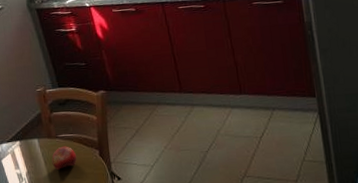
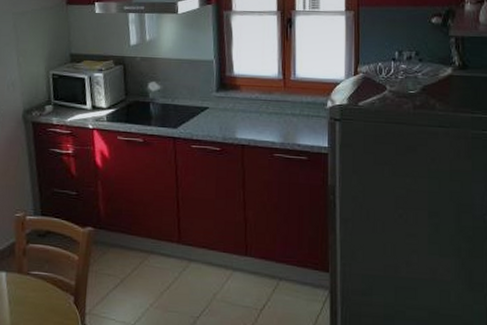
fruit: present [52,146,77,170] -> none [17,285,48,313]

